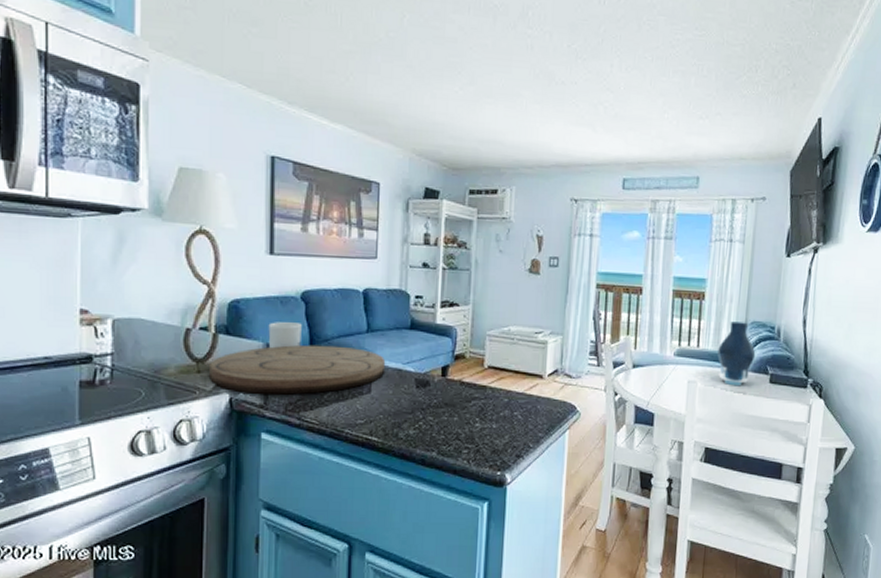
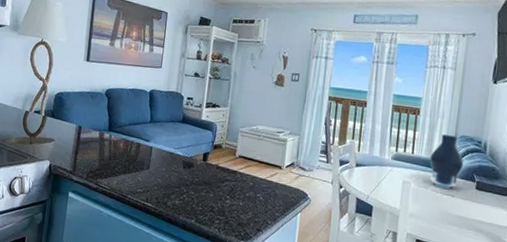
cutting board: present [210,345,386,395] -> none [37,128,162,166]
mug: present [268,322,302,349] -> none [79,110,104,130]

